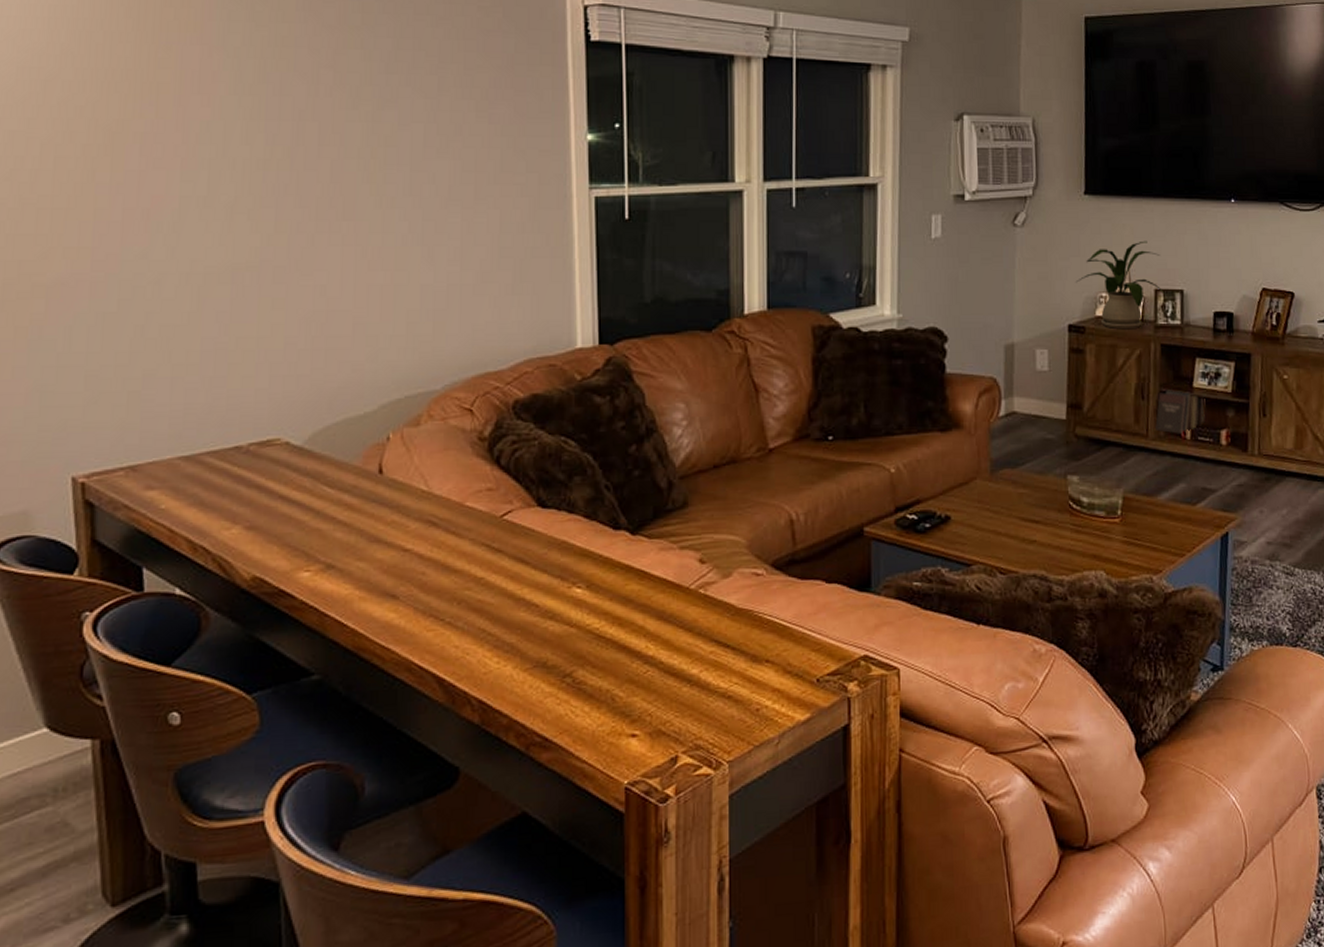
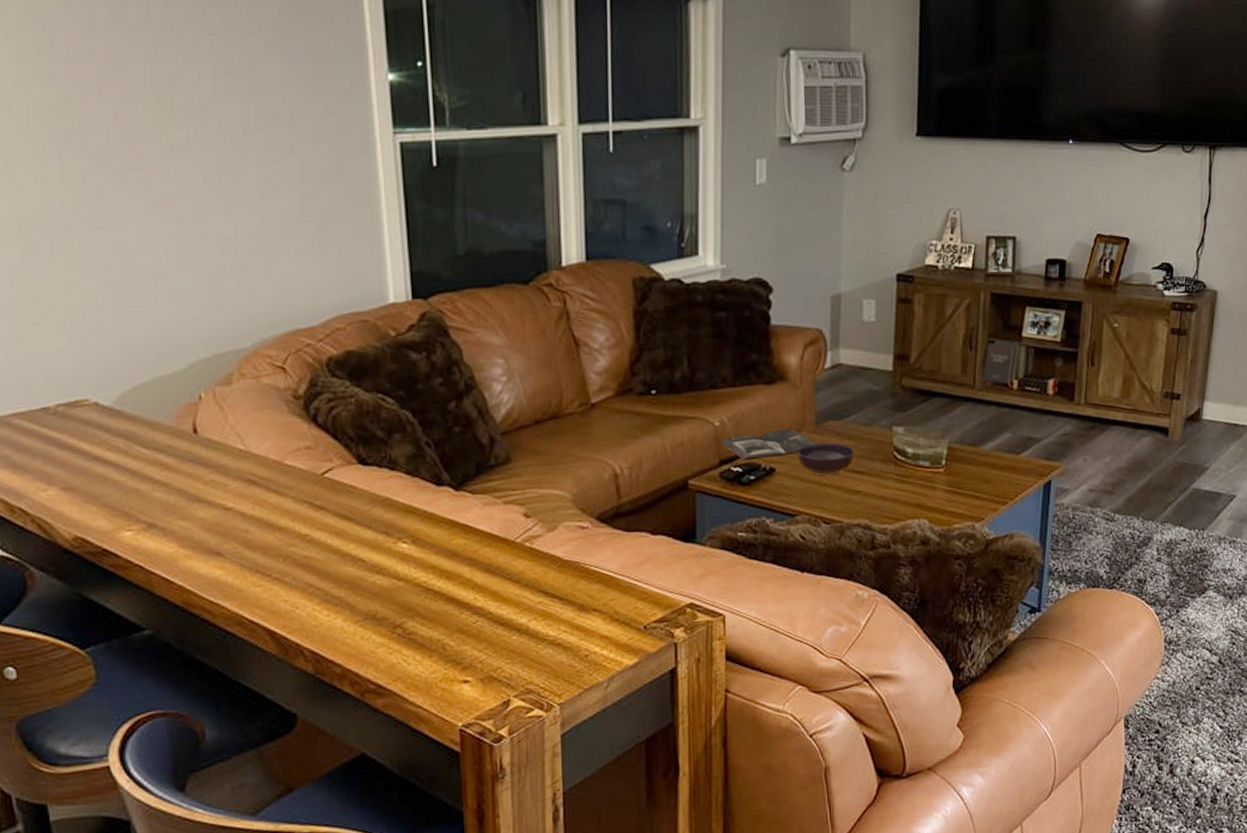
magazine: none [895,476,992,508] -> present [720,429,817,461]
bowl: none [972,490,1029,525] -> present [796,442,854,476]
house plant: present [1076,240,1168,330] -> none [906,185,1000,279]

